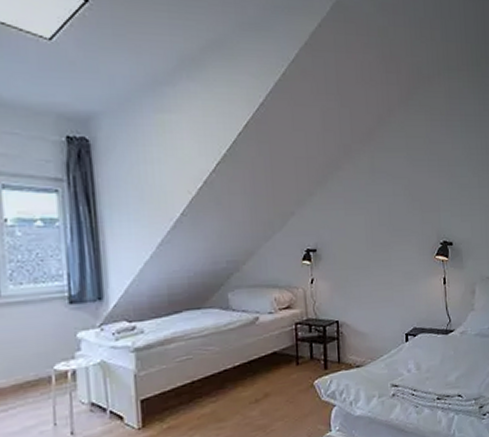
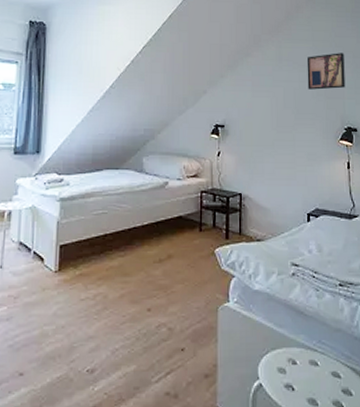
wall art: none [401,161,441,204] -> present [306,53,346,90]

